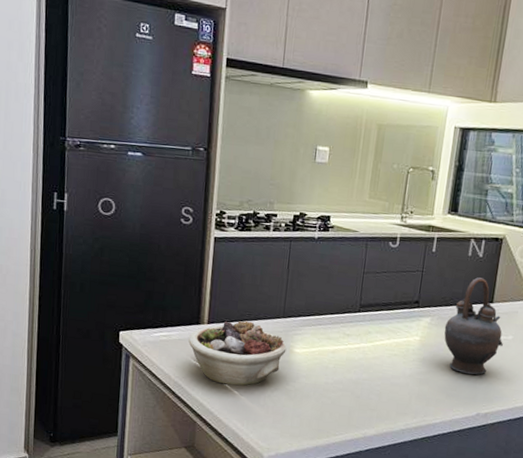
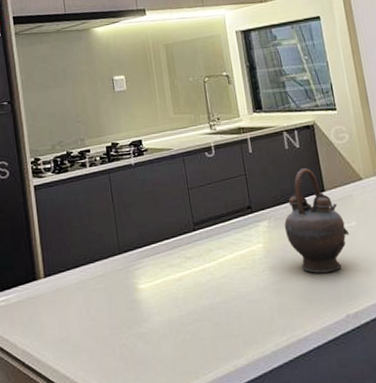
succulent planter: present [188,321,287,386] -> none [28,265,131,342]

